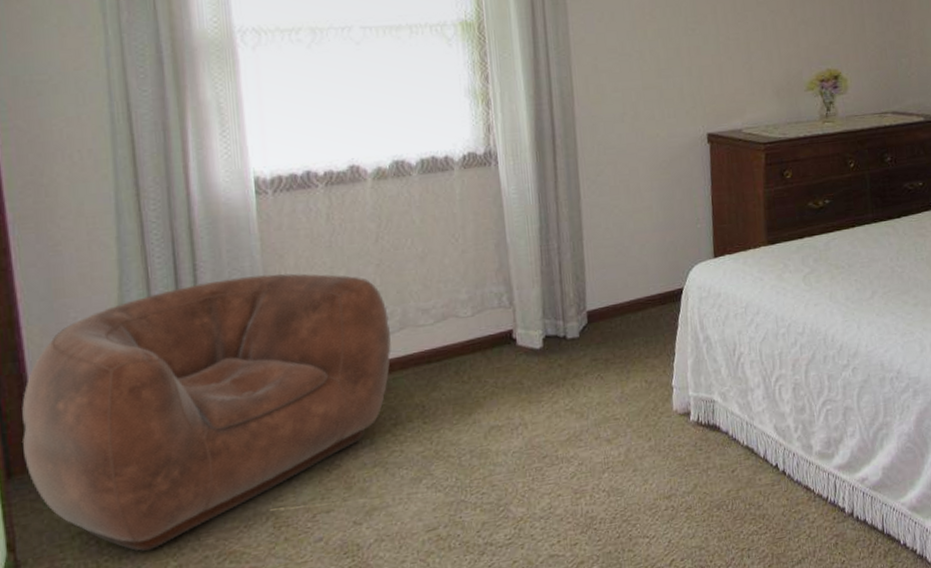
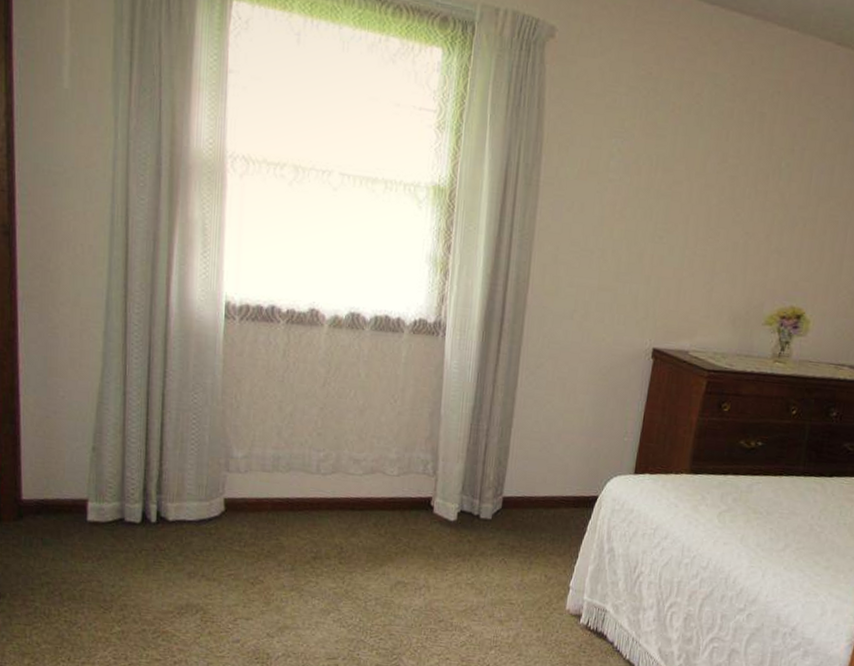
armchair: present [22,273,391,551] -> none [12,390,324,612]

